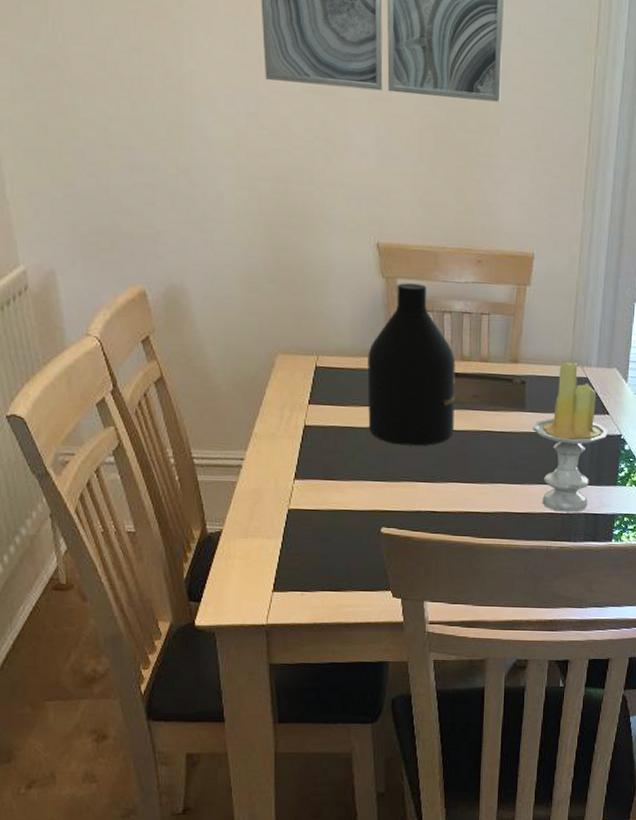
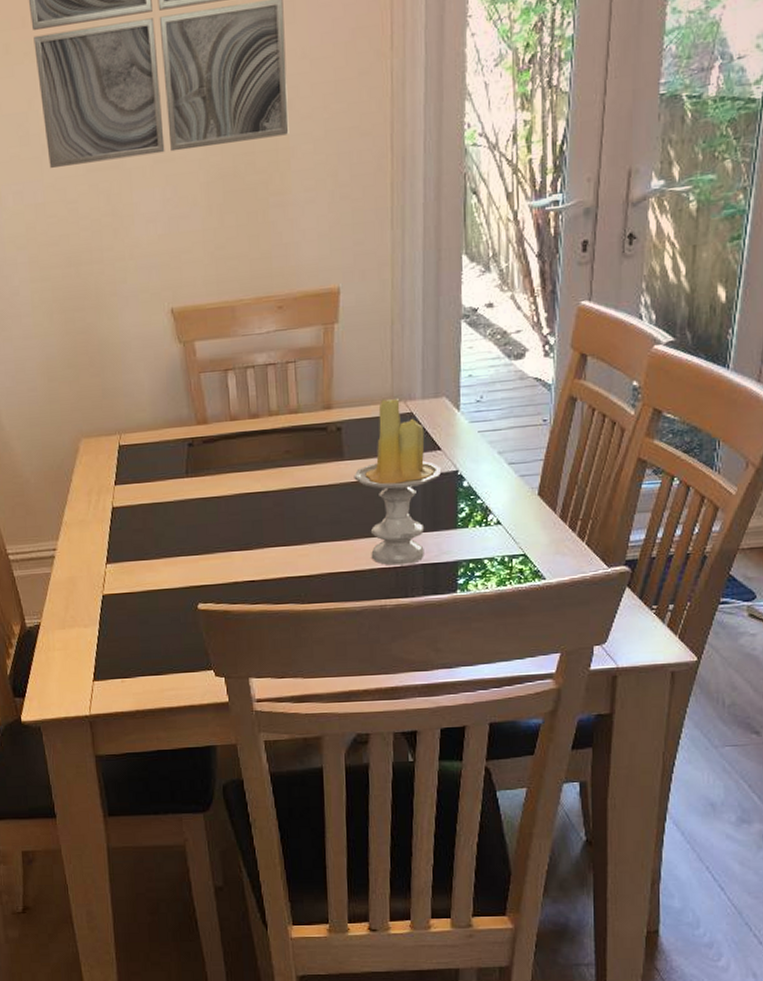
bottle: present [367,283,456,446] -> none [170,343,267,515]

